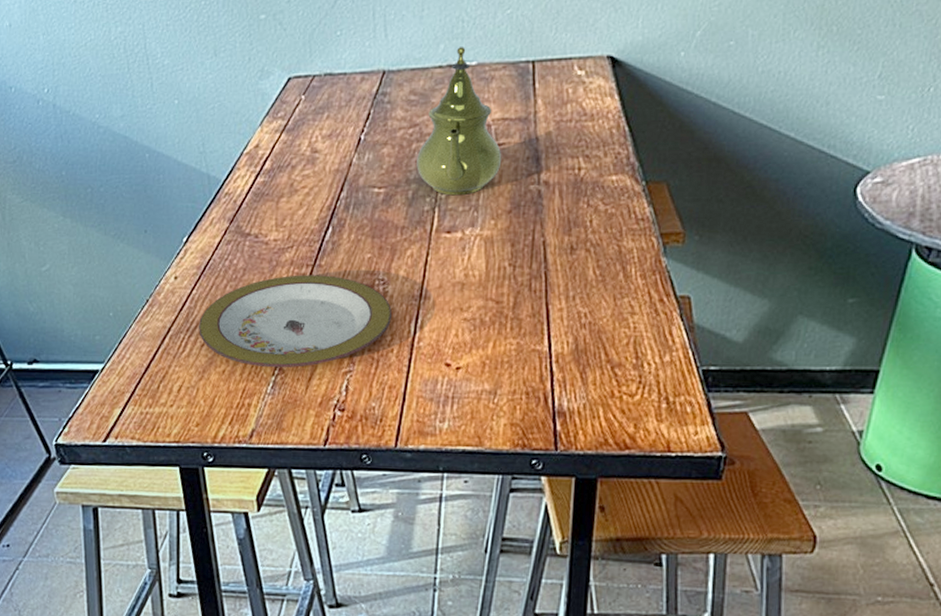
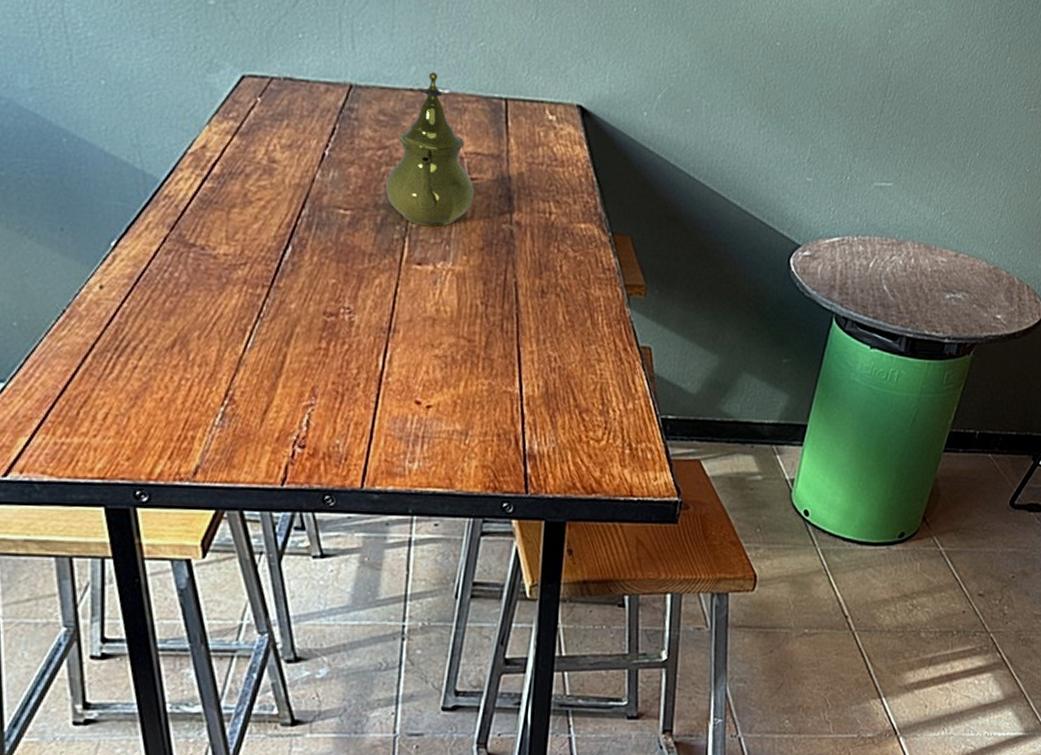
plate: present [199,275,392,368] -> none [130,295,358,398]

